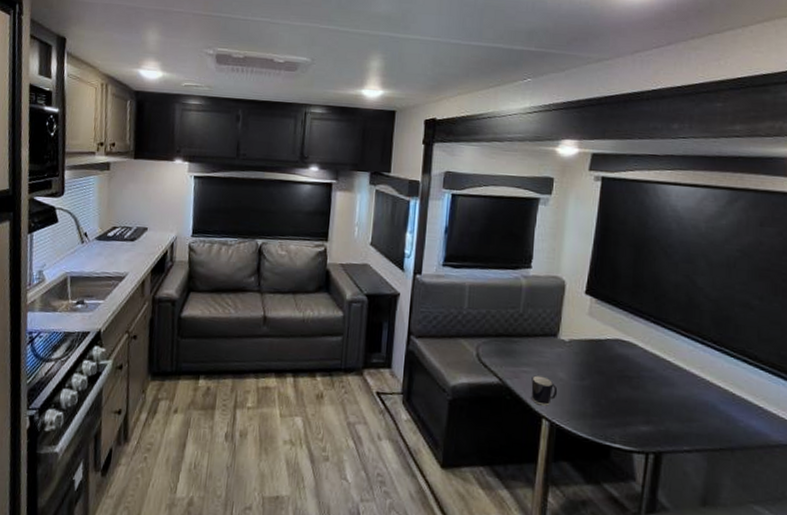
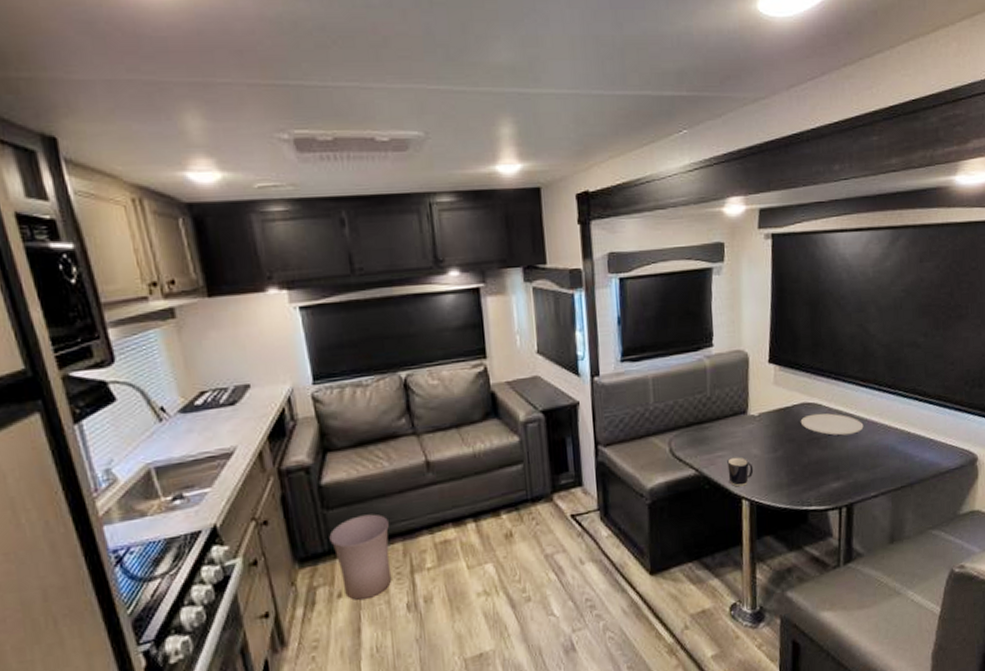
waste bin: none [178,348,225,420] -> present [329,514,392,600]
plate: none [612,352,682,382] -> present [800,413,864,436]

